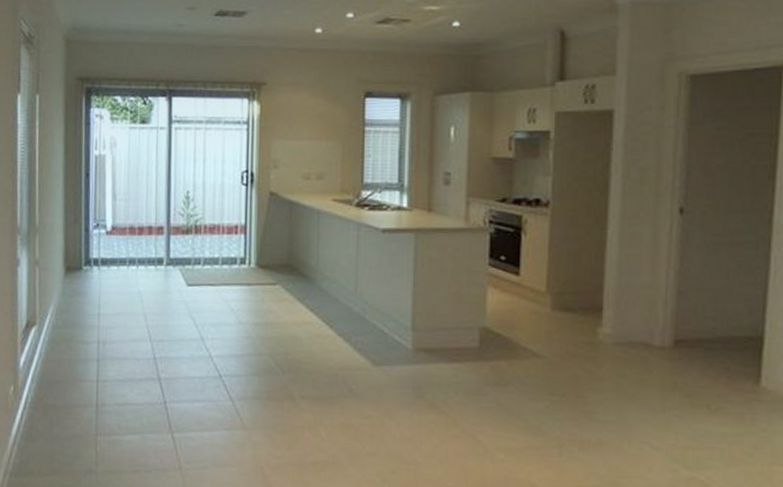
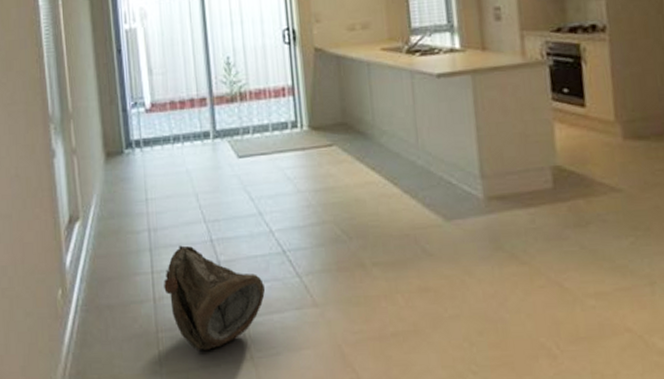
bag: none [107,359,200,458] -> present [164,245,266,352]

